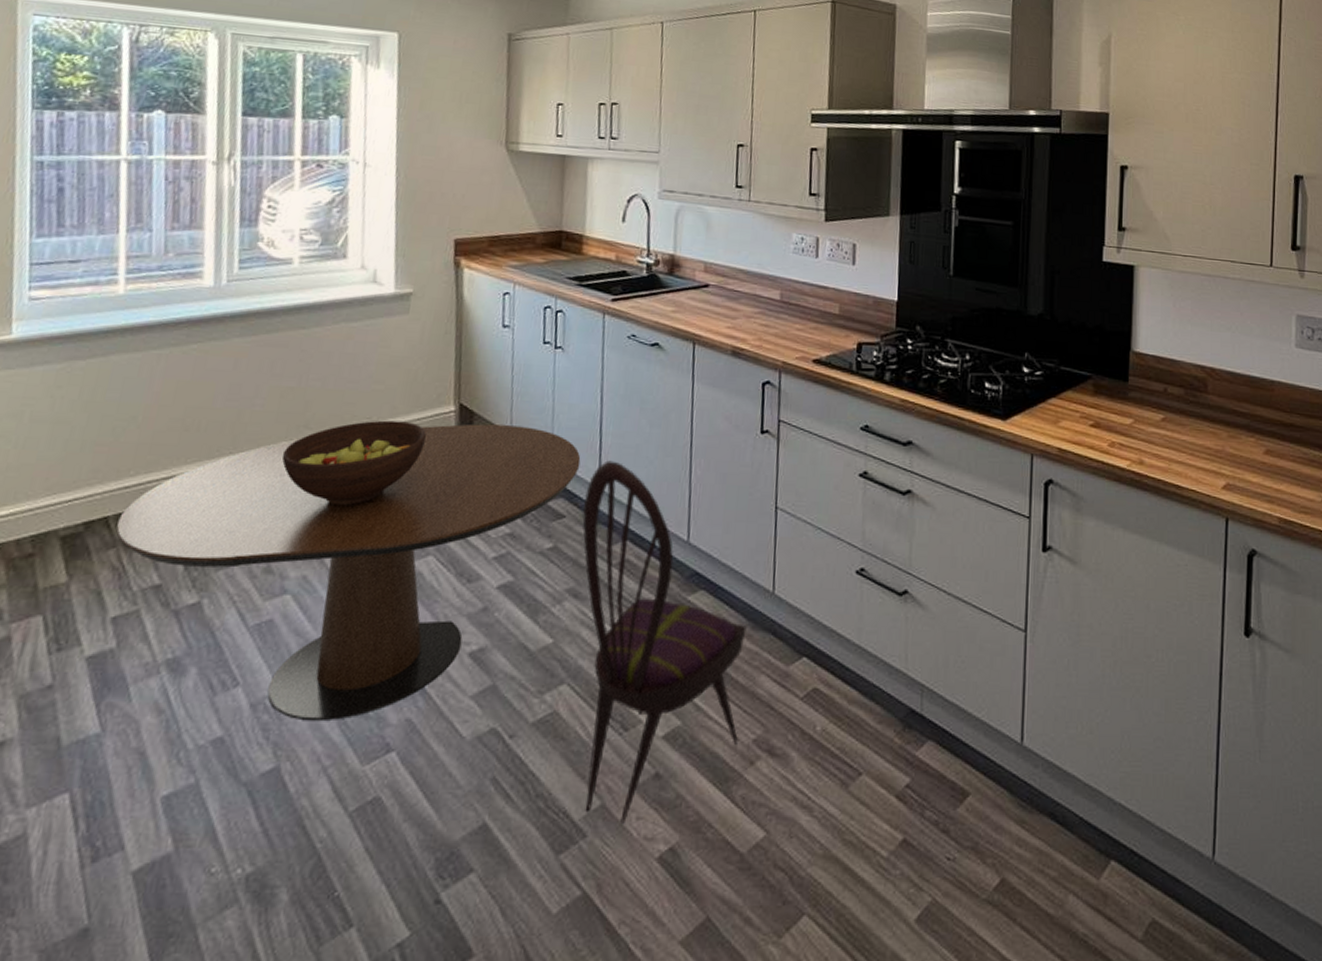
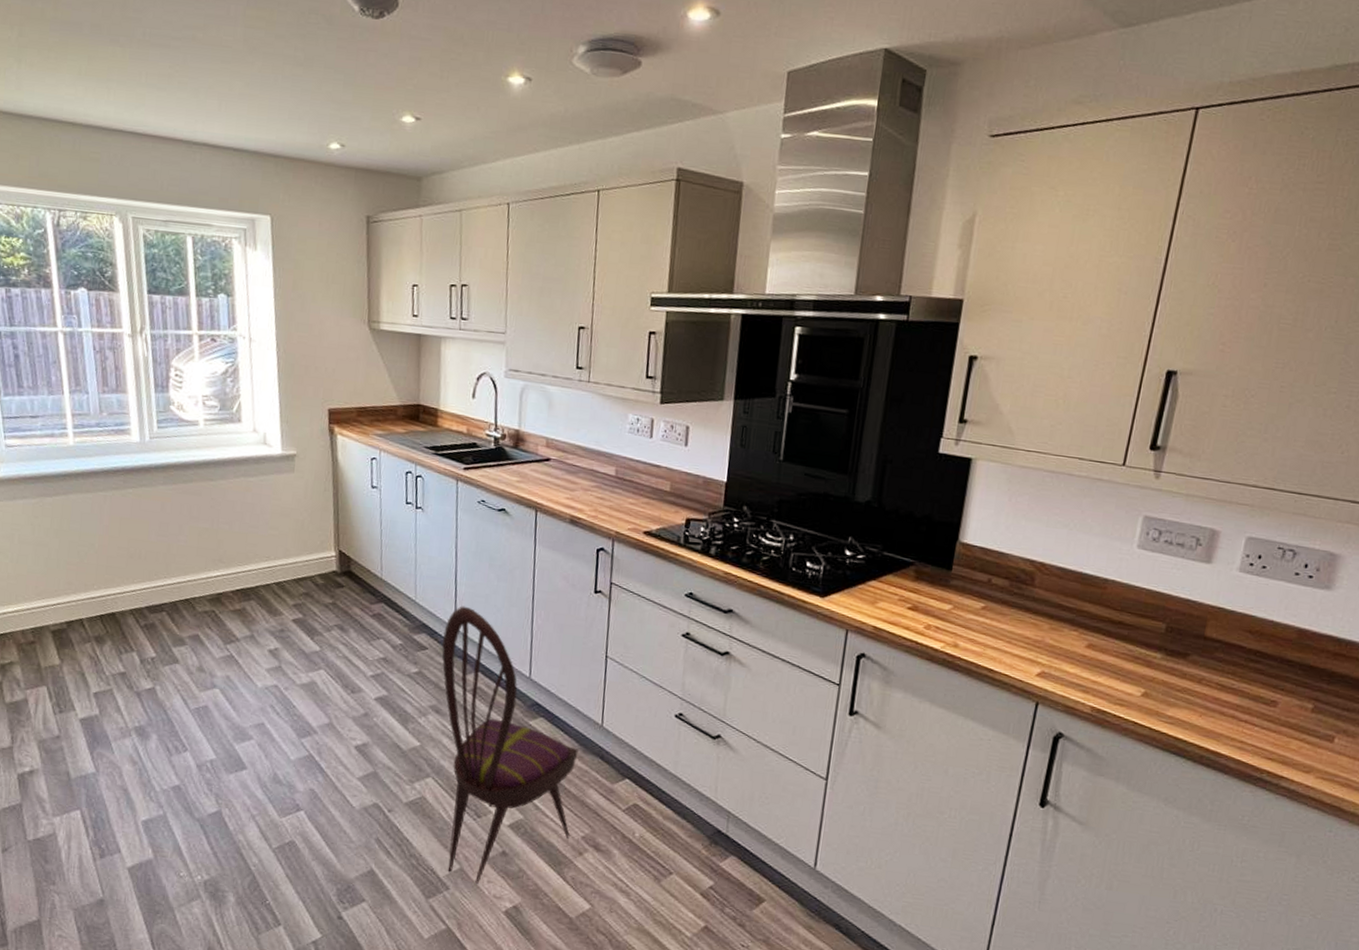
dining table: present [116,424,581,722] -> none [89,566,440,784]
fruit bowl: present [282,420,426,506] -> none [203,559,314,626]

